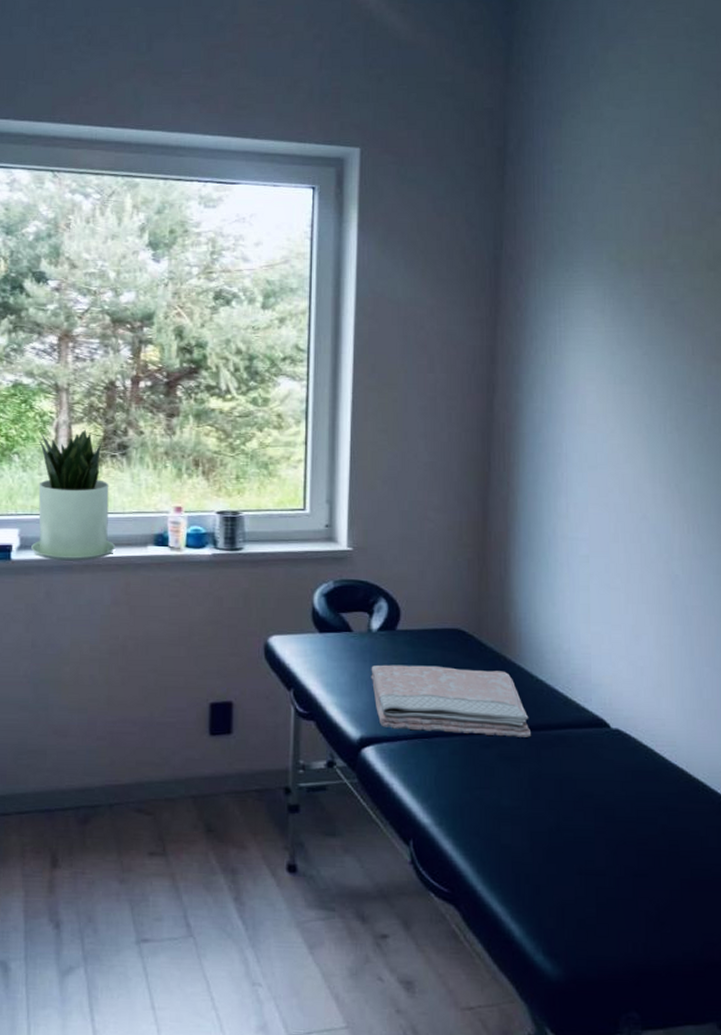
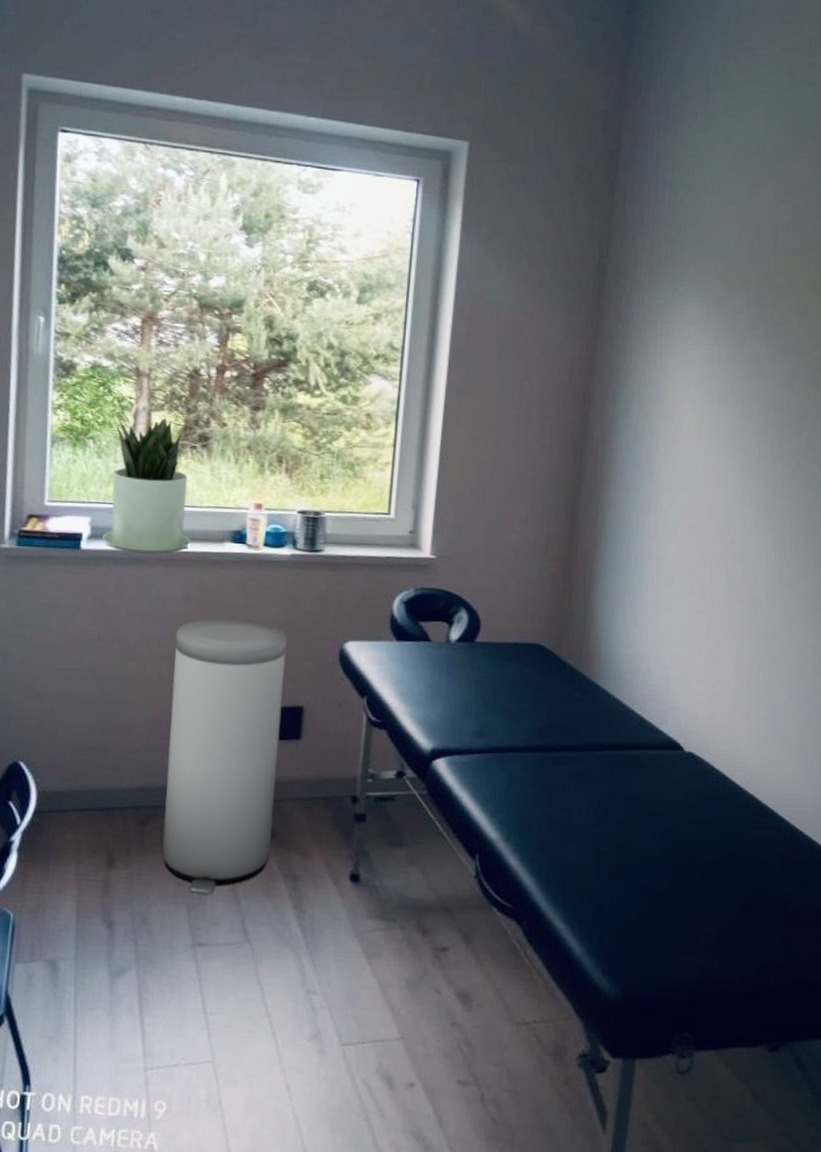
pedal bin: none [103,619,213,892] -> present [161,618,287,896]
towel: present [371,664,532,737] -> none [446,676,605,757]

